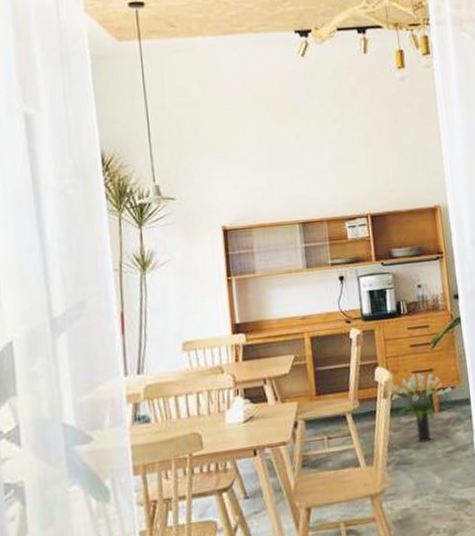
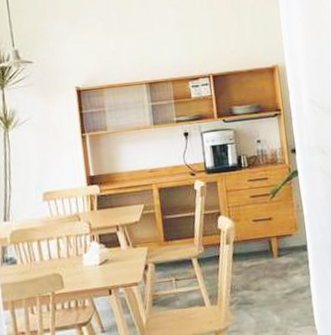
potted plant: present [390,373,452,443] -> none [232,222,290,285]

